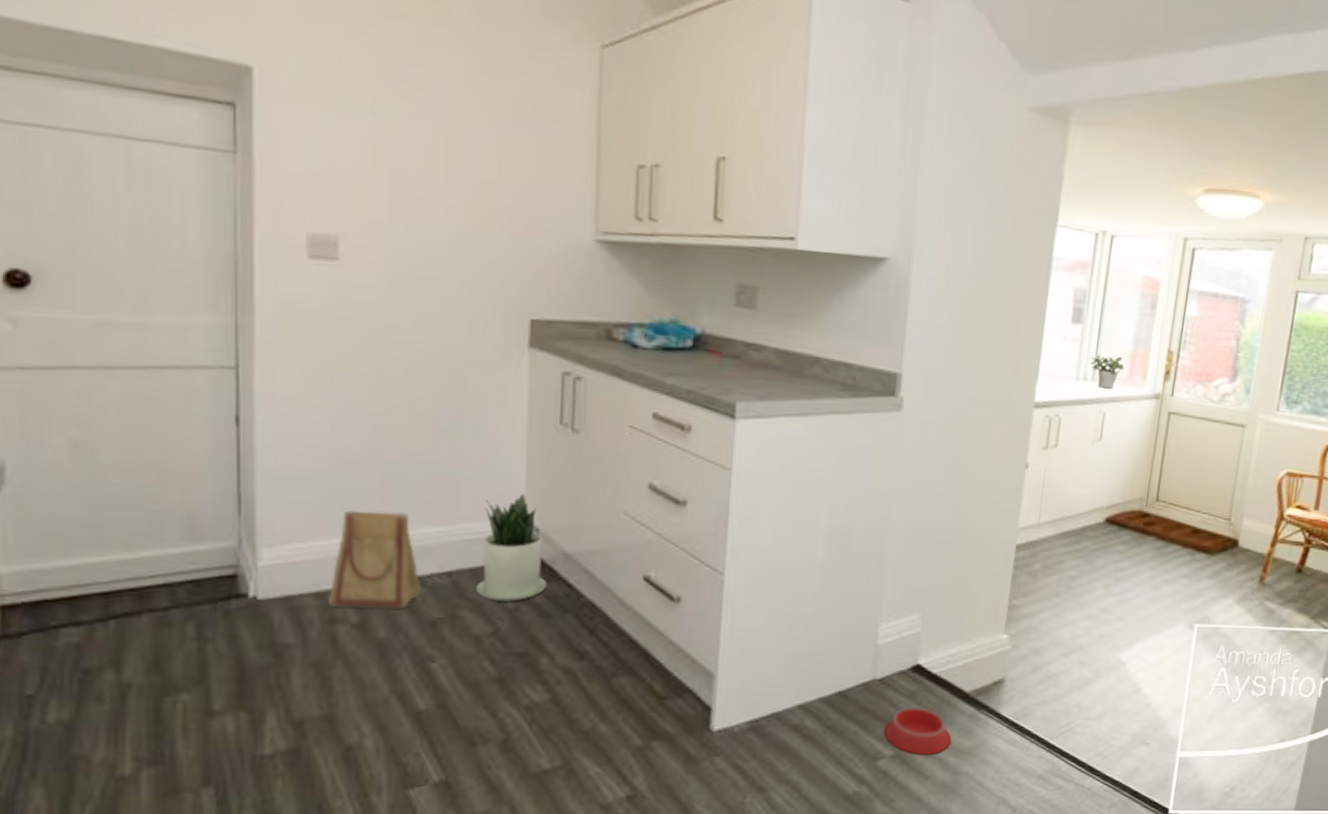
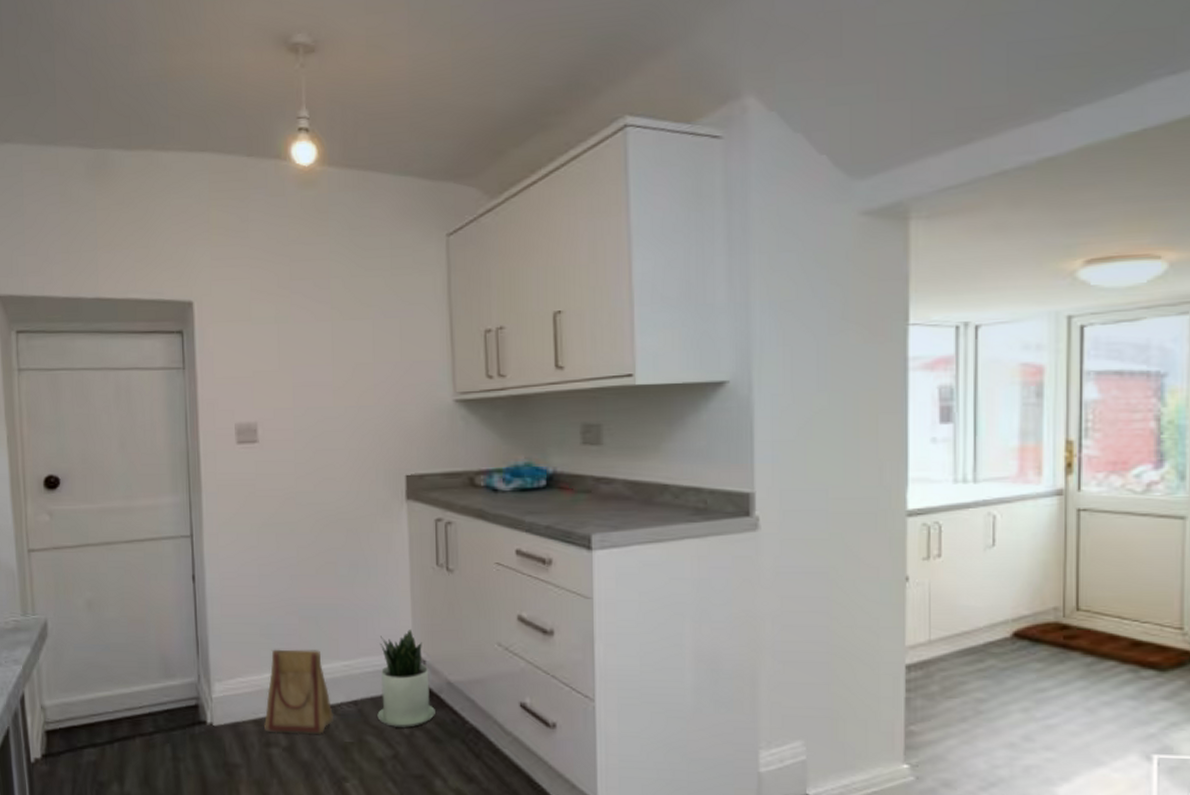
potted plant: present [1090,354,1125,389] -> none [969,452,1012,489]

